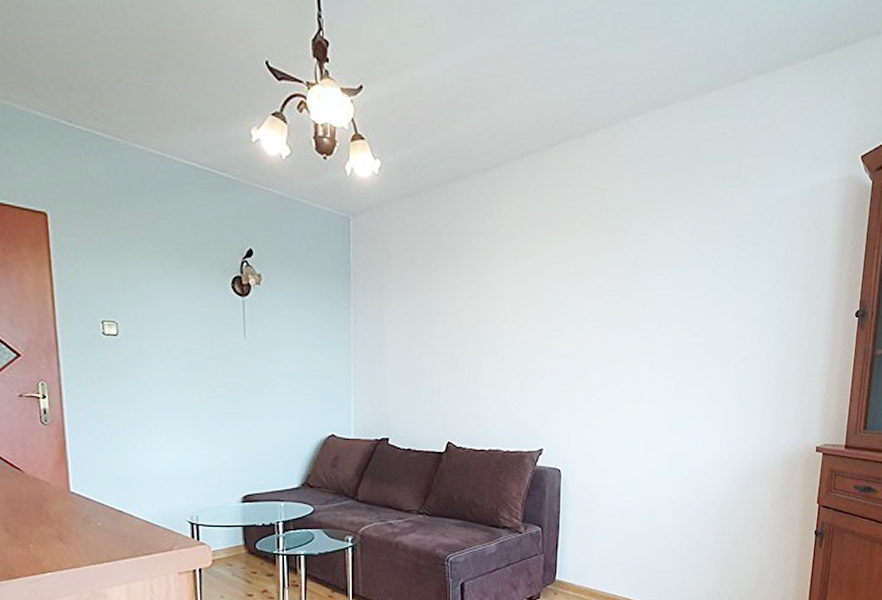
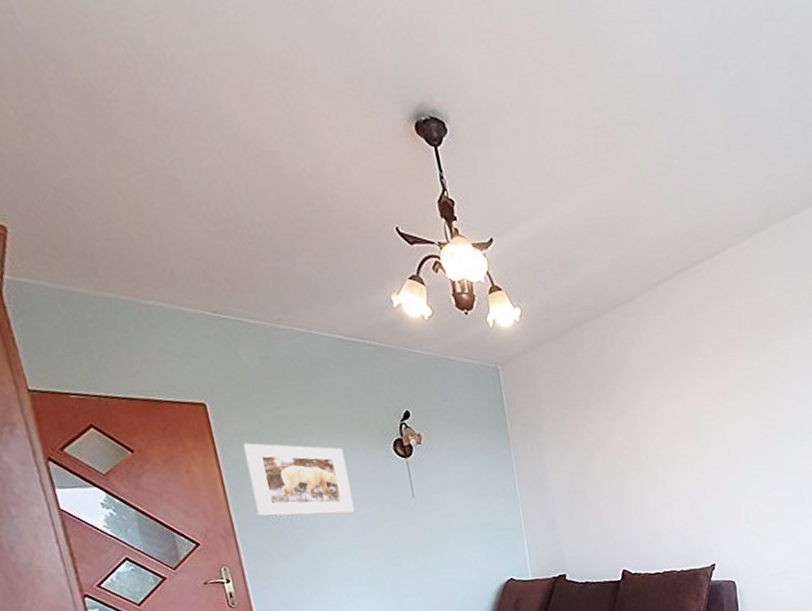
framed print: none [78,259,183,346] -> present [242,443,355,517]

